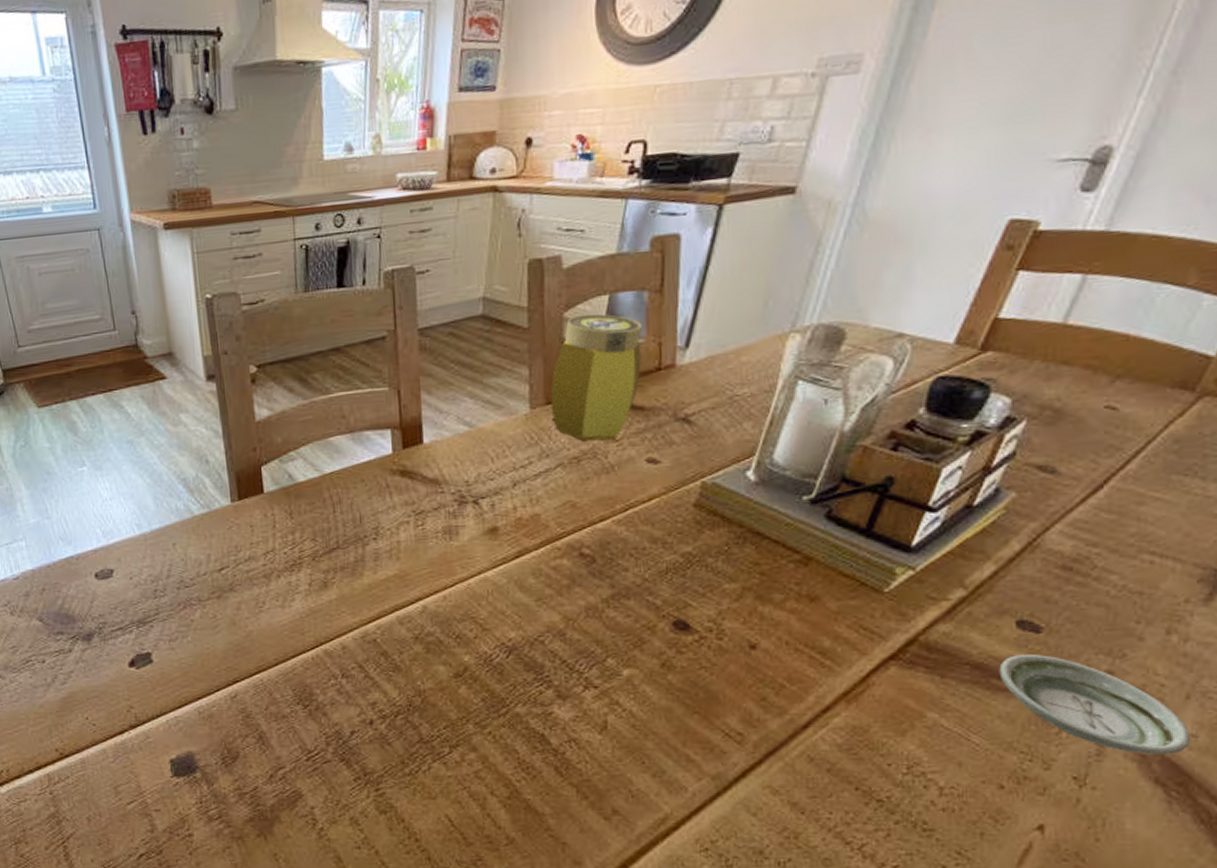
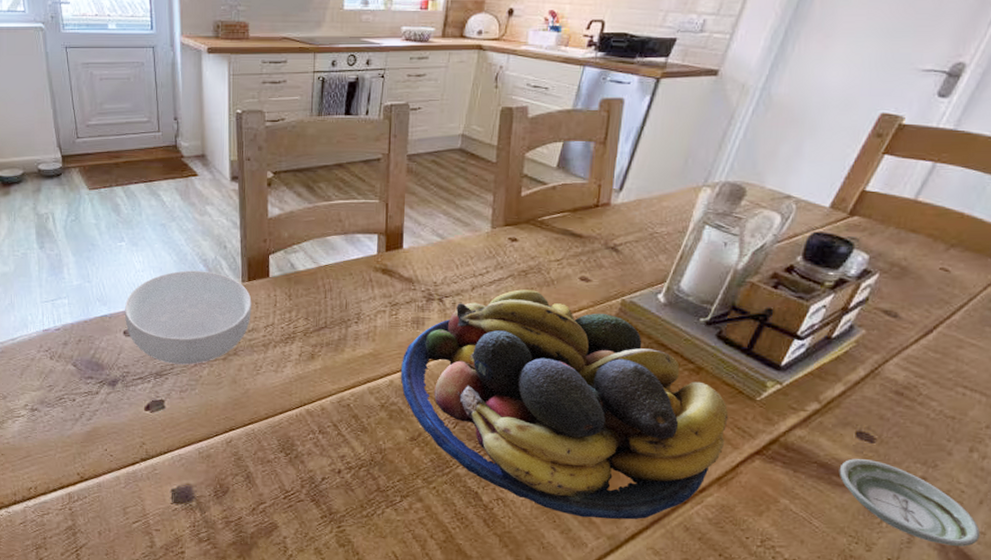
cereal bowl: none [93,492,246,608] -> present [124,270,252,365]
fruit bowl: none [435,480,851,755] -> present [401,289,729,520]
jar: present [550,313,642,441] -> none [508,156,587,260]

